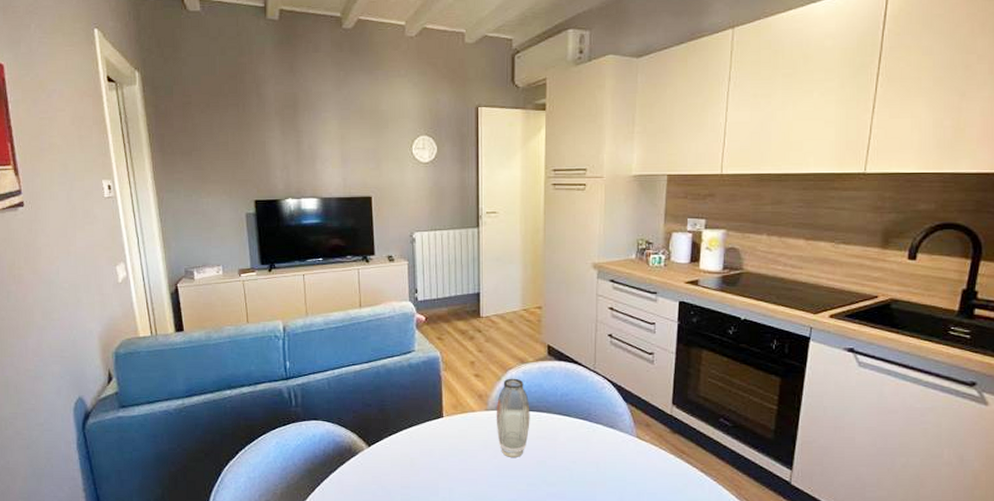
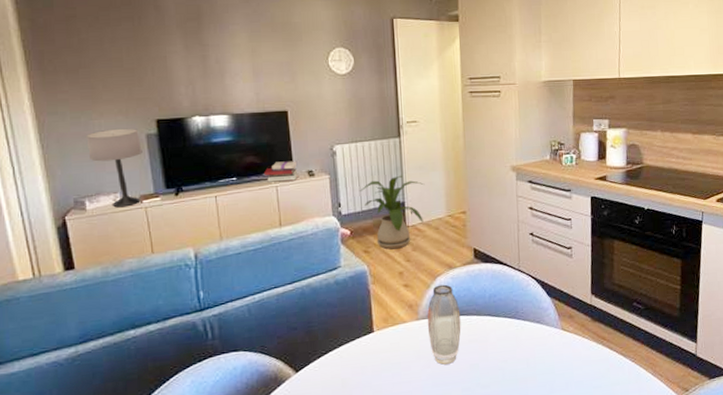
table lamp: none [196,207,242,279] -> present [86,128,143,208]
books: none [348,245,379,266] -> present [264,161,298,182]
house plant: none [437,265,501,339] -> present [360,175,425,250]

